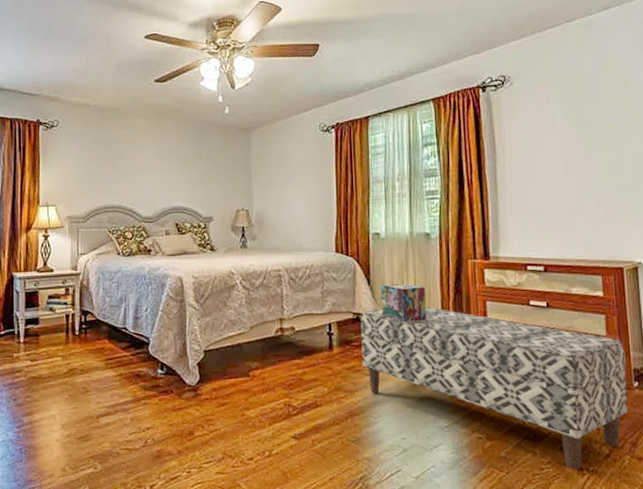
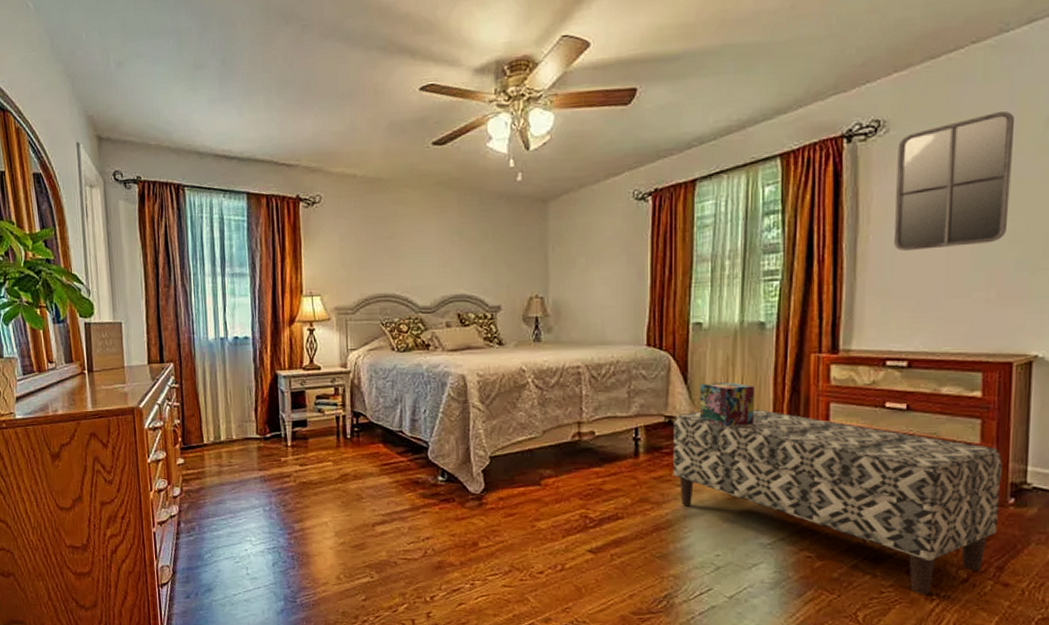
home mirror: none [520,73,607,178] -> present [893,112,1016,252]

